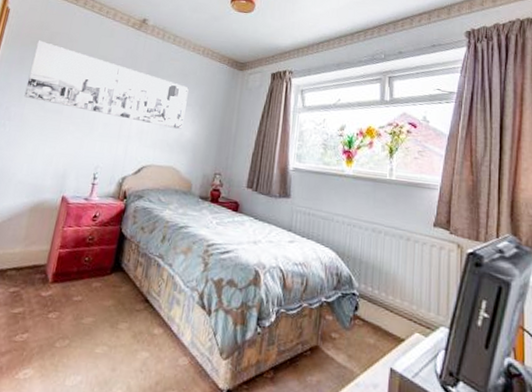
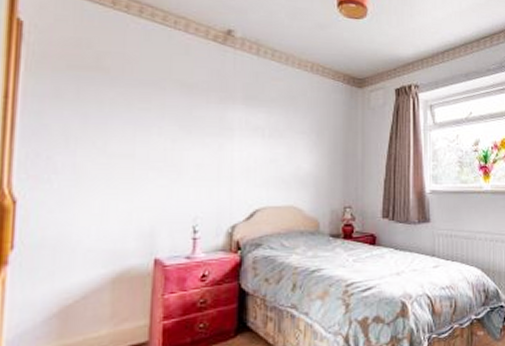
wall art: present [24,40,189,129] -> none [72,63,300,161]

